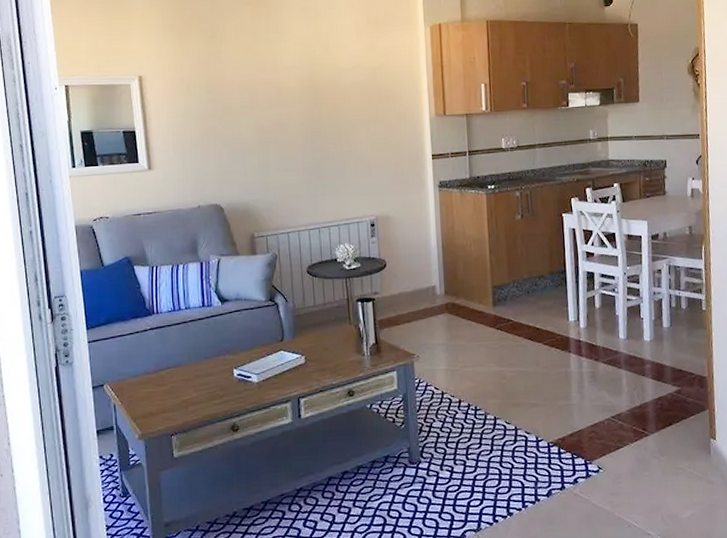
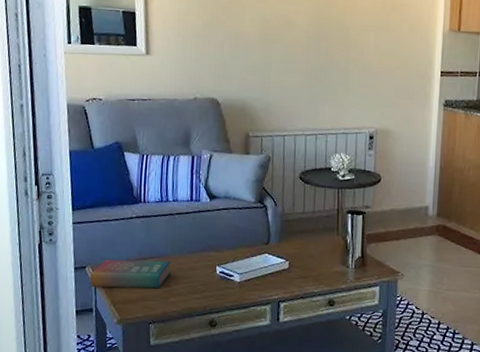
book: none [109,369,189,405] -> present [90,259,171,289]

